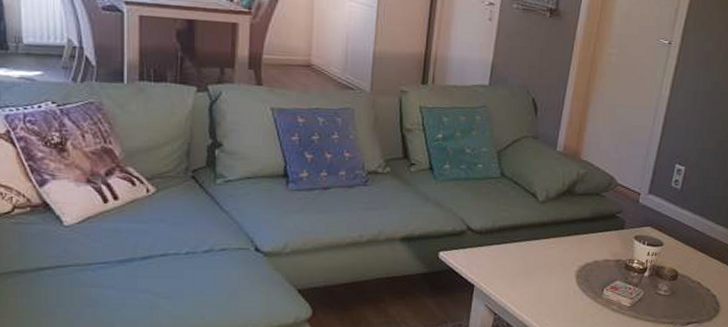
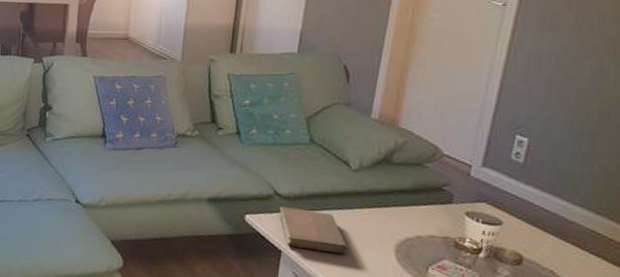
notebook: none [471,242,536,284] -> present [278,207,349,255]

